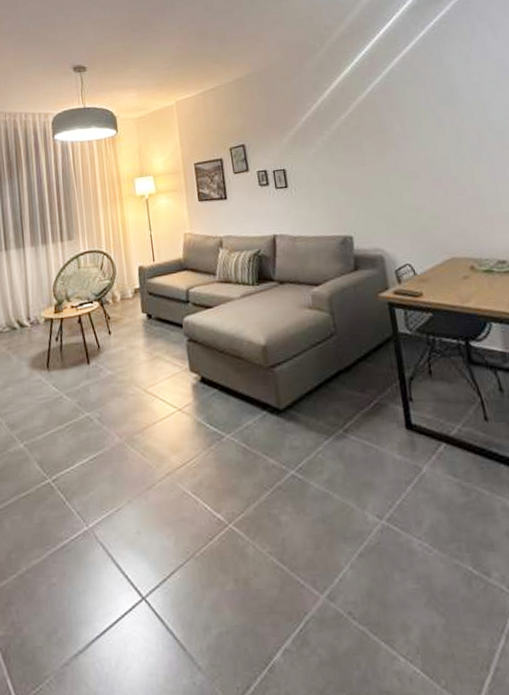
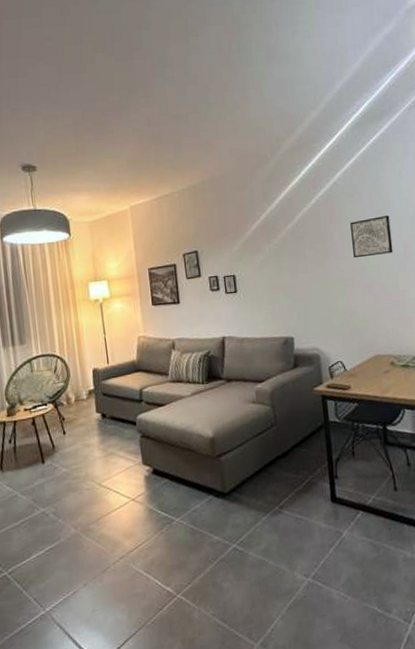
wall art: none [412,102,465,150] -> present [350,215,393,258]

